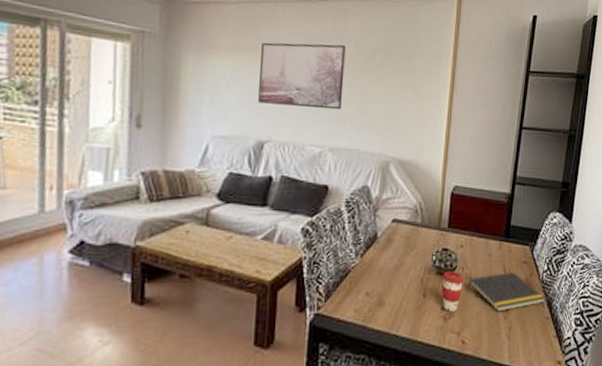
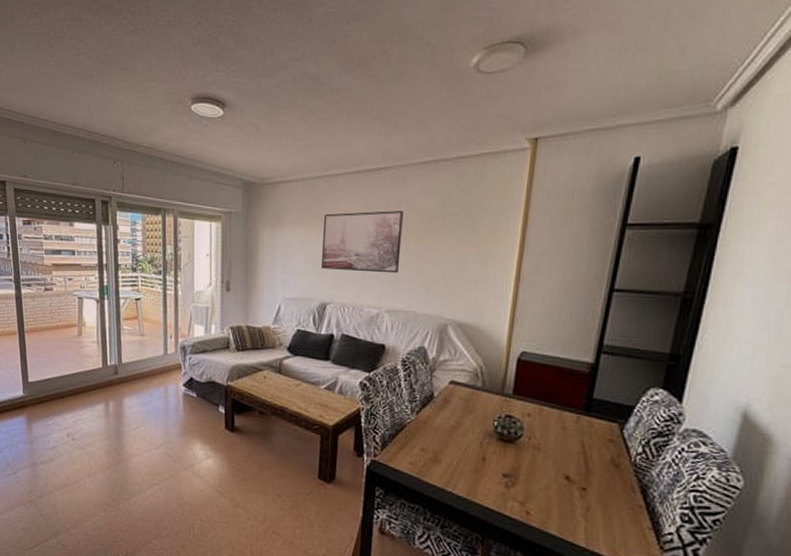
coffee cup: present [441,271,465,311] -> none [503,438,532,480]
notepad: present [467,273,546,312] -> none [534,449,638,490]

